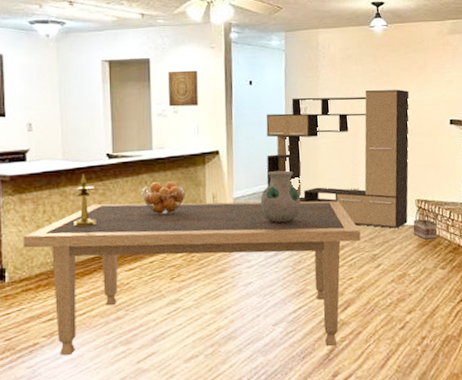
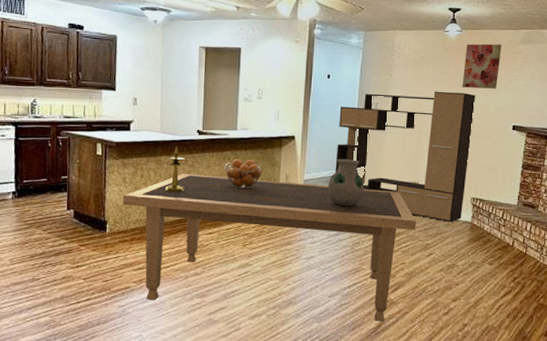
wall art: present [168,70,198,107] -> none [254,60,283,94]
wall art: none [393,36,430,84] -> present [462,44,502,89]
basket: present [413,208,438,240] -> none [466,206,489,236]

